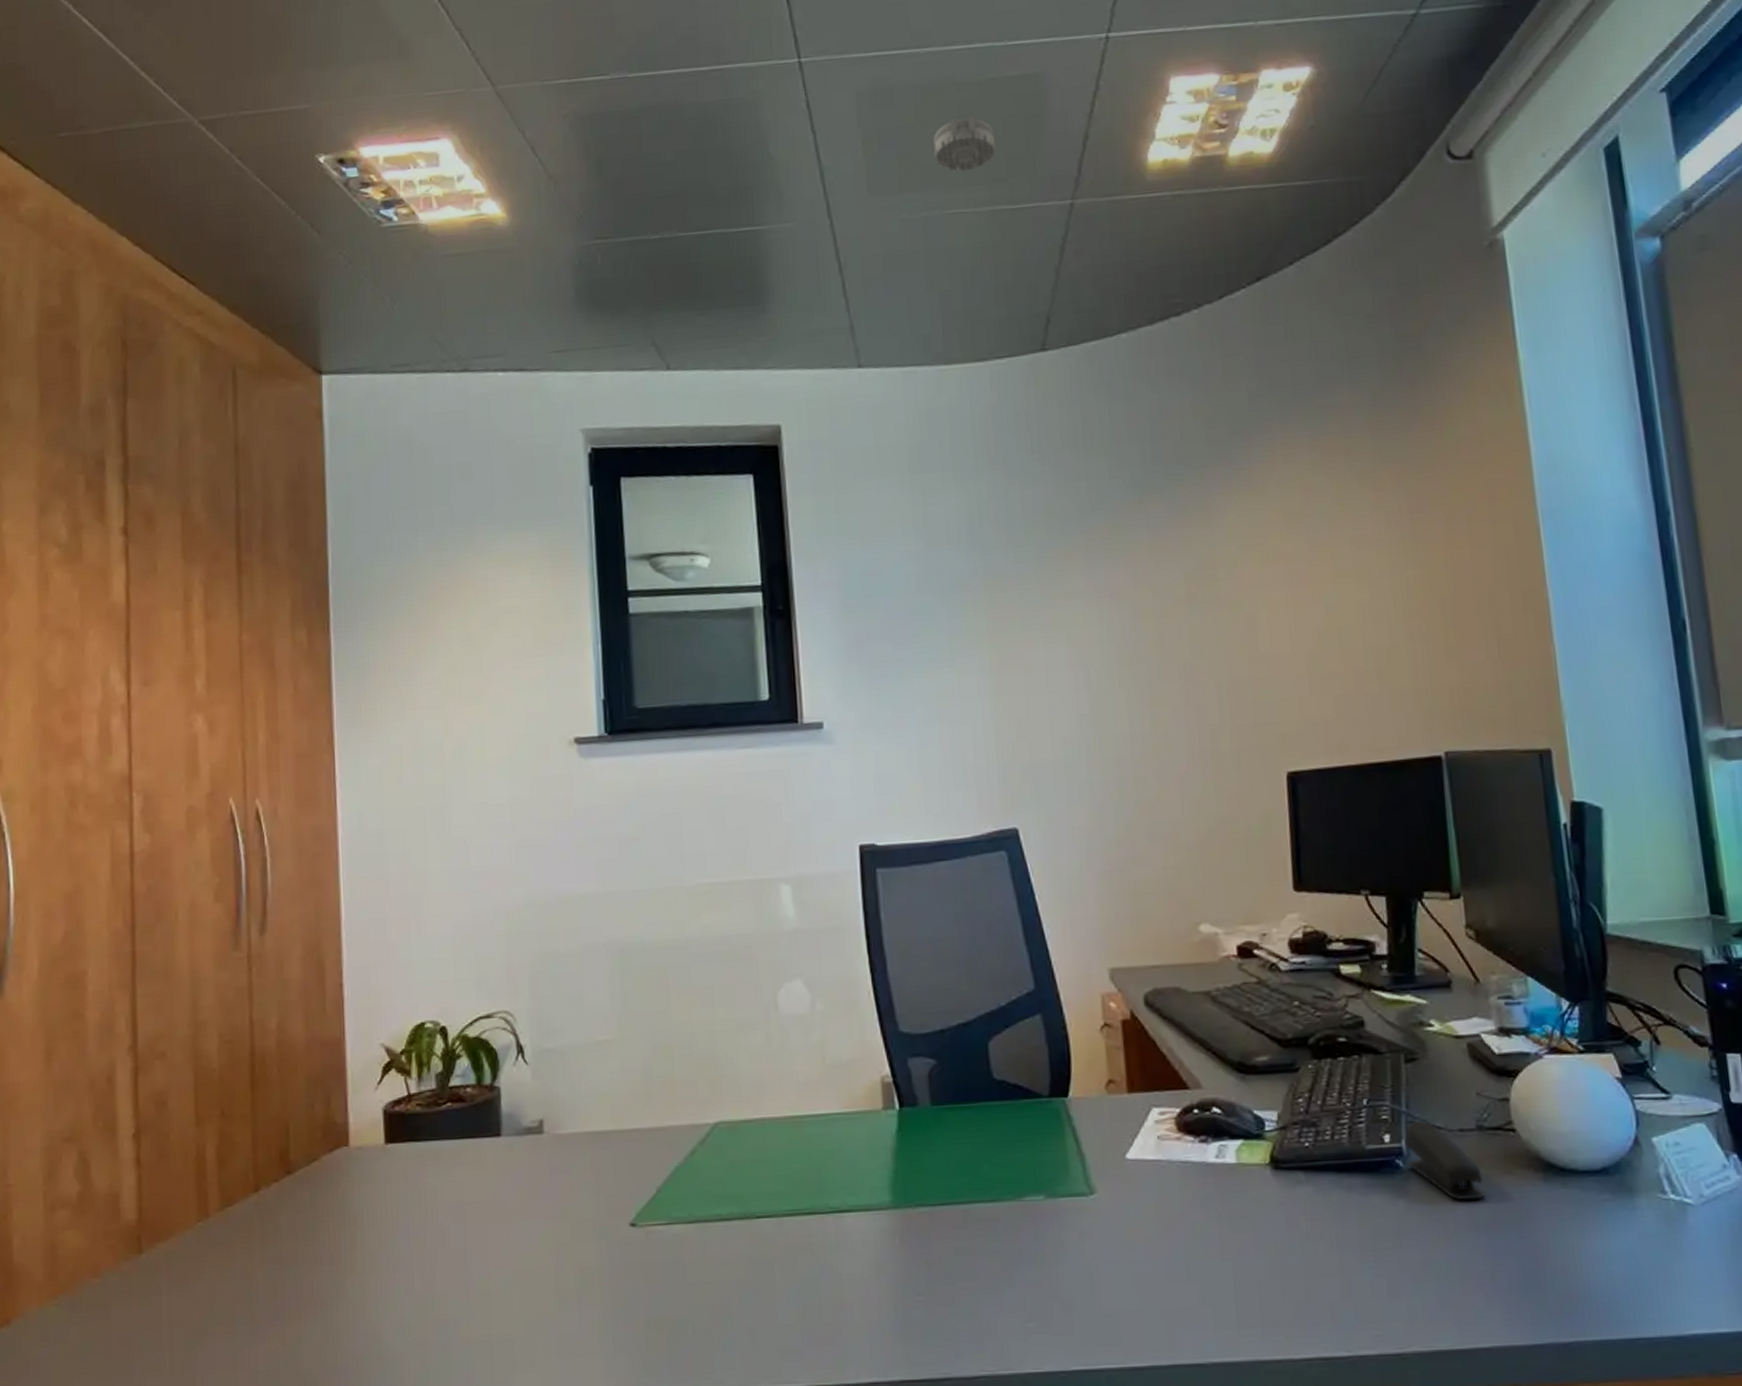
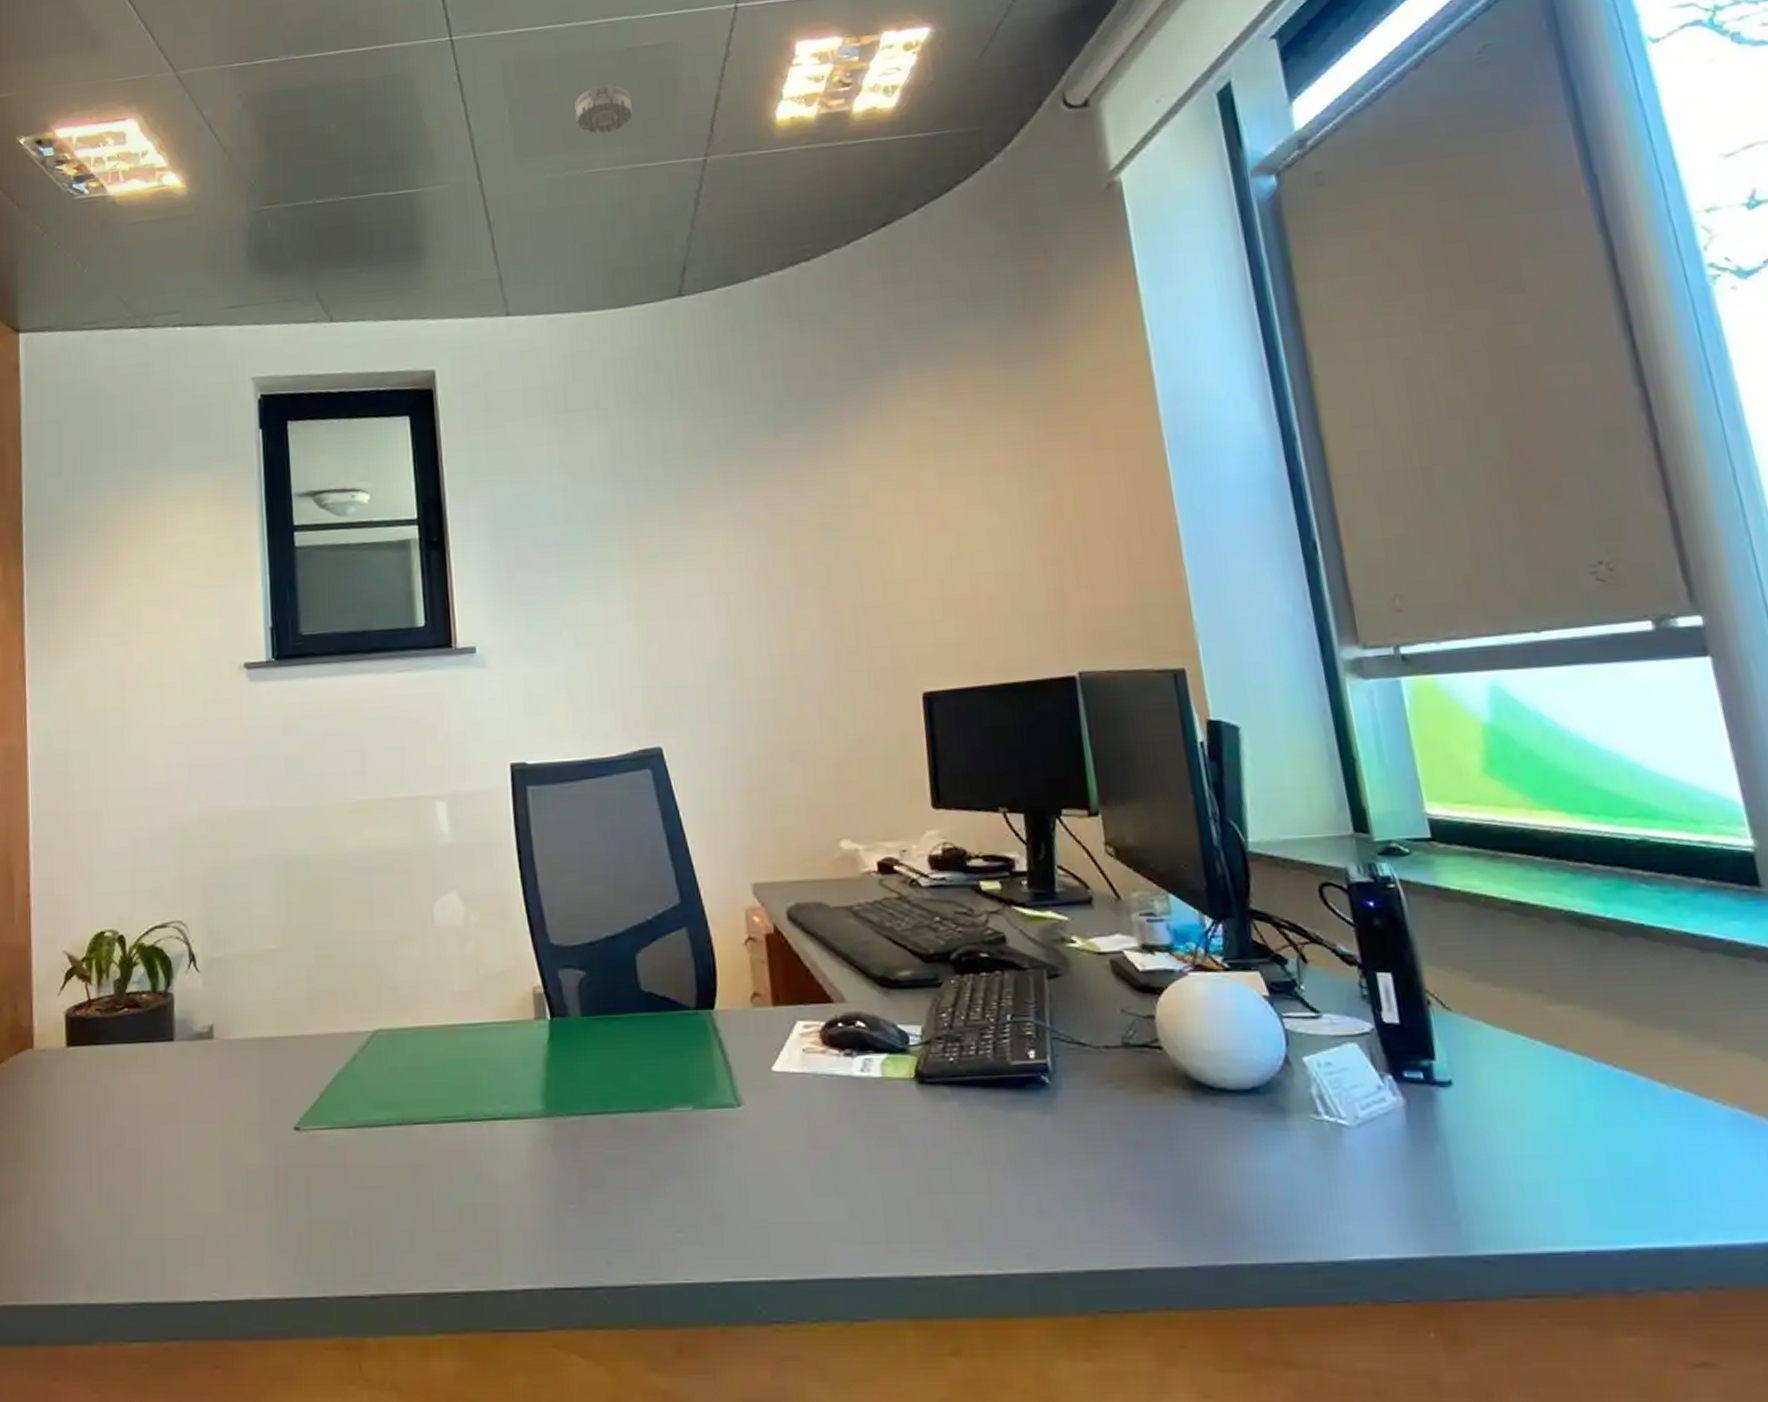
stapler: present [1405,1121,1486,1201] -> none [1050,1037,1134,1118]

